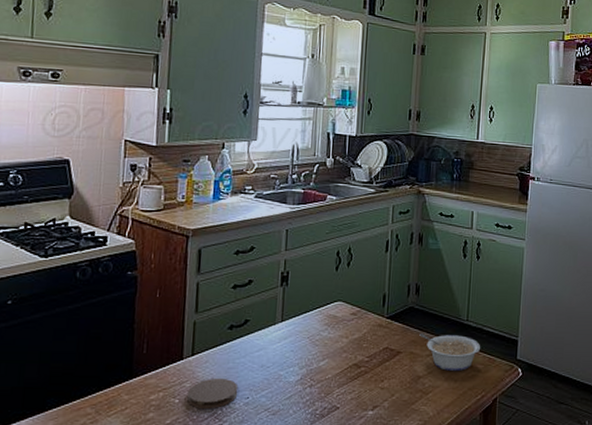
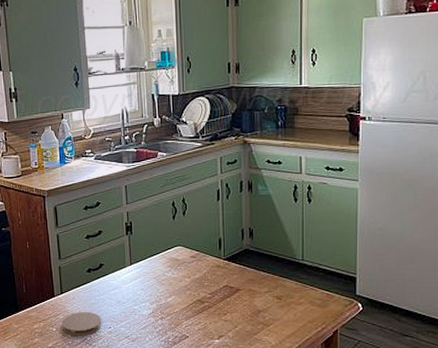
legume: present [419,333,481,371] -> none [256,272,318,306]

